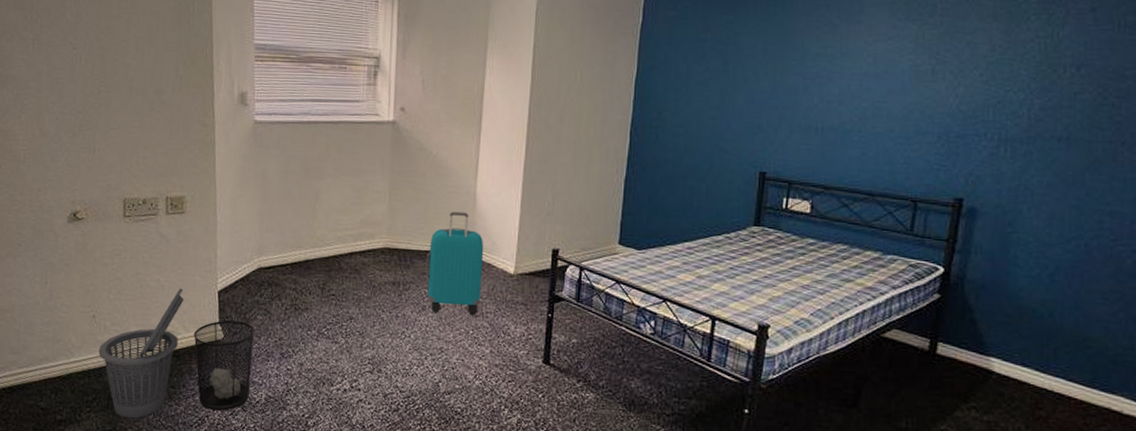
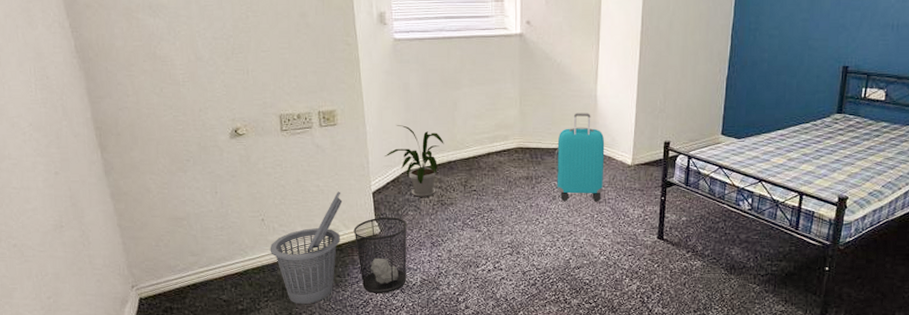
house plant: none [234,216,302,300] -> present [384,125,444,197]

